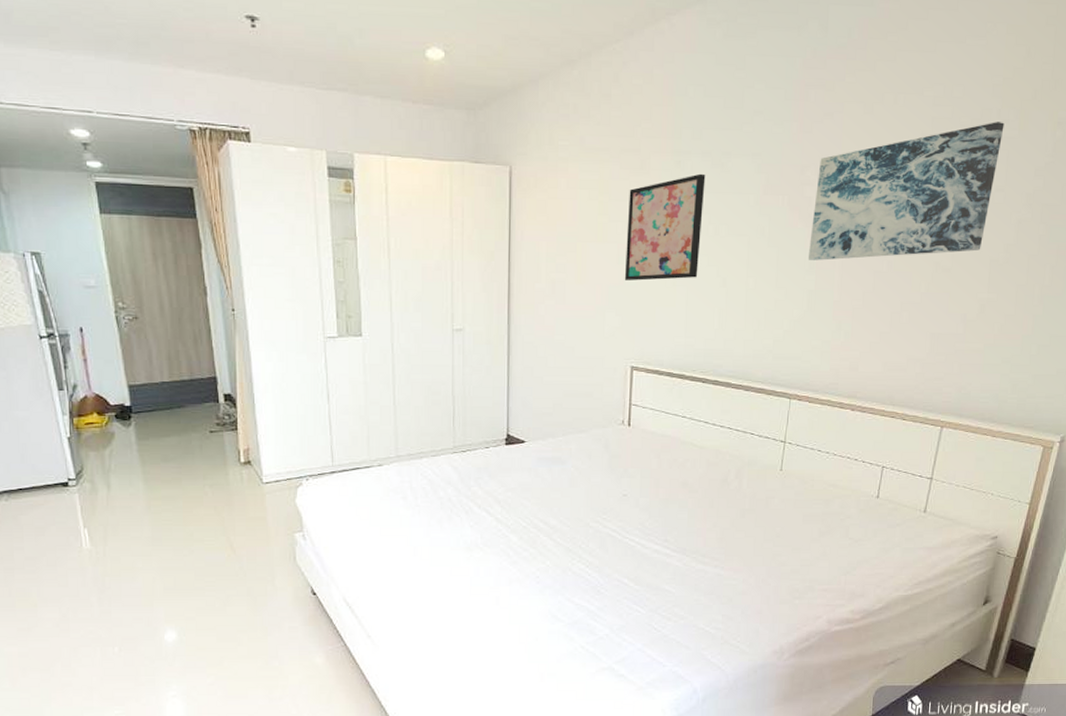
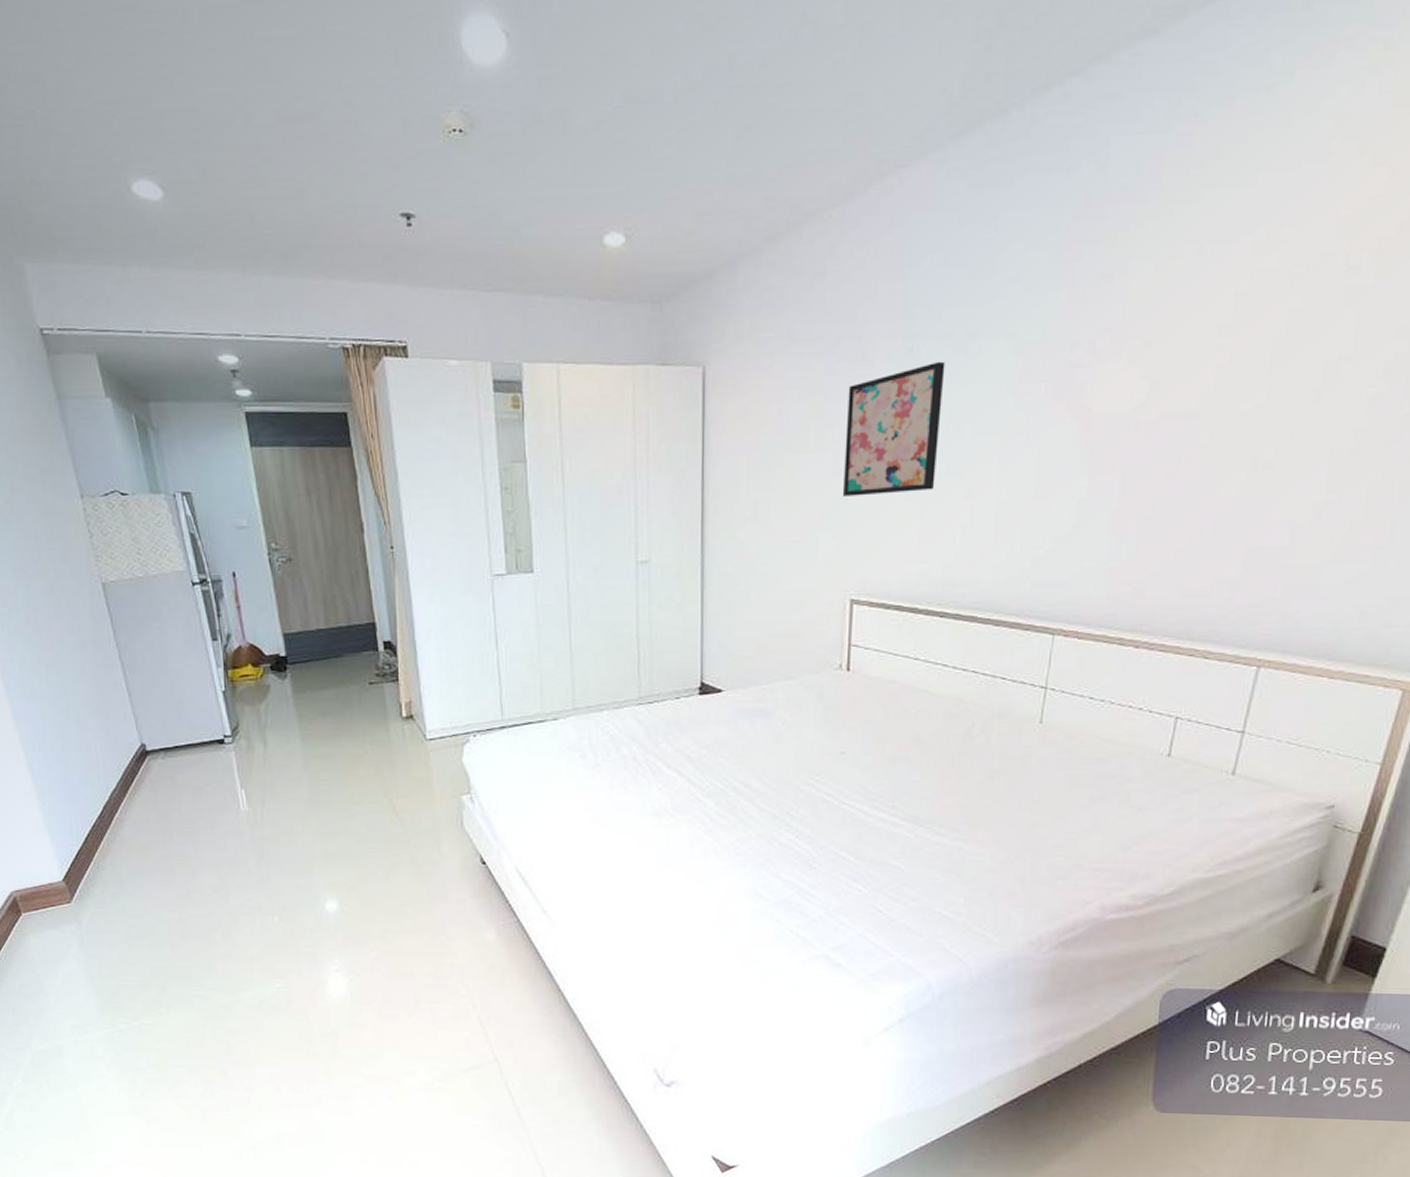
wall art: present [807,122,1004,261] -> none [1078,269,1354,462]

